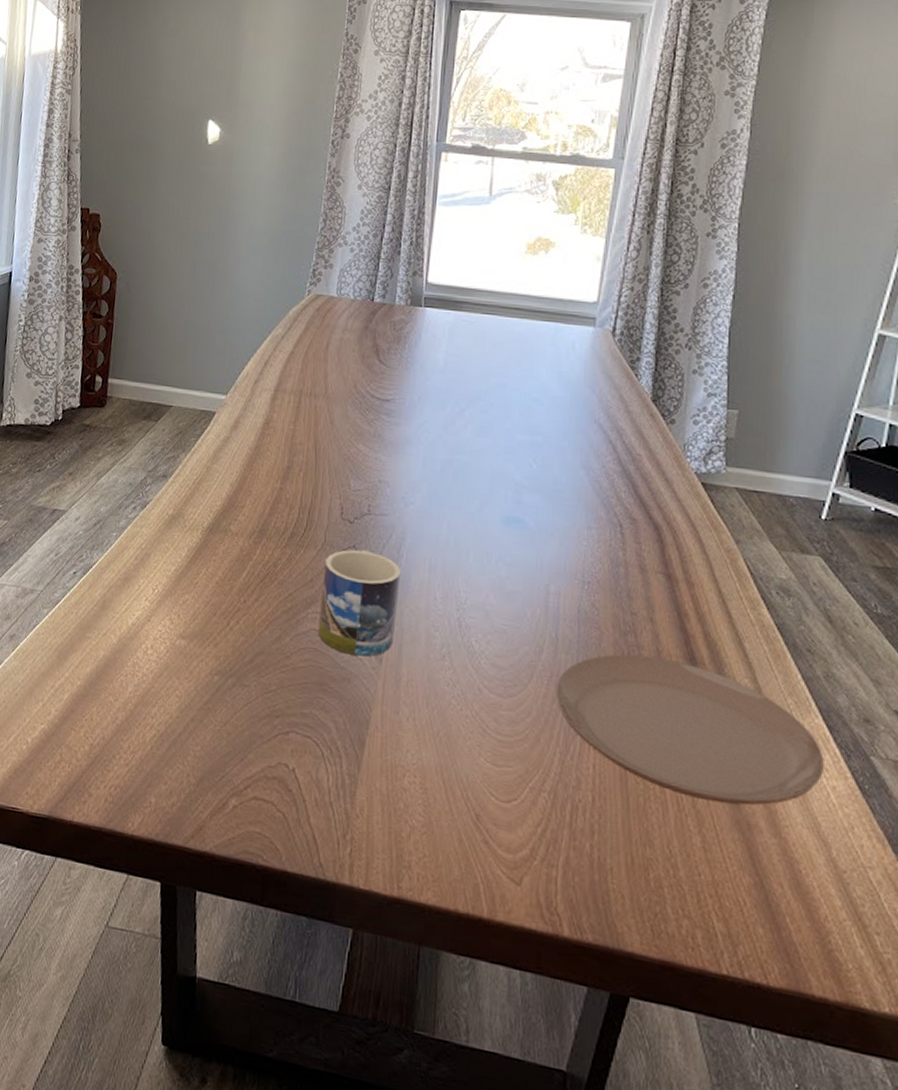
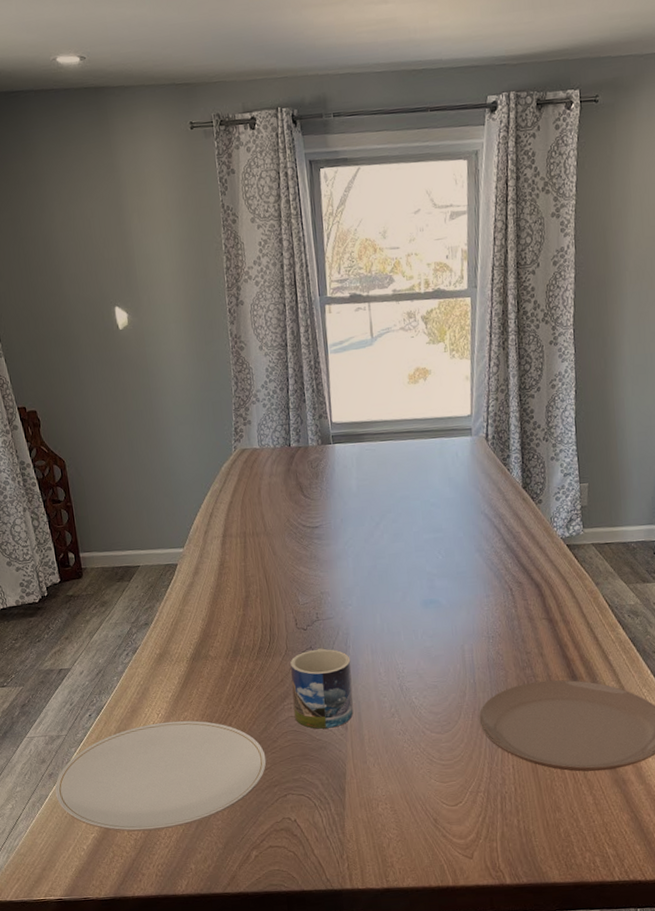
plate: none [11,599,273,742] -> present [54,720,267,832]

